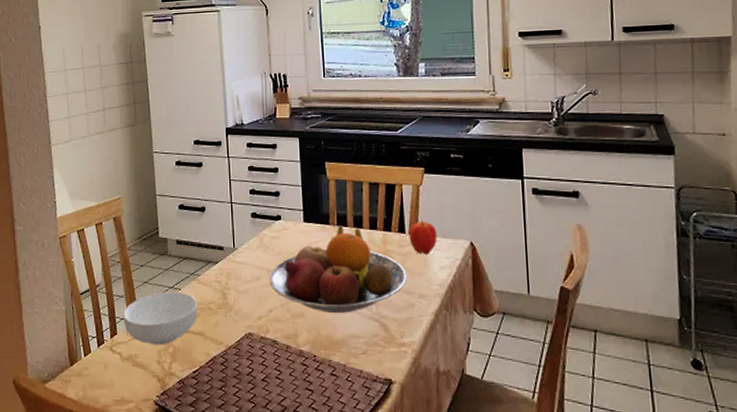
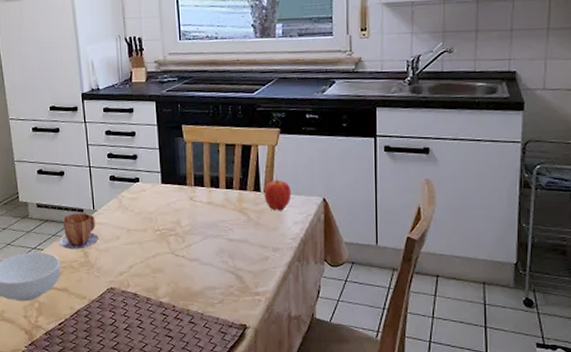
mug: none [197,251,238,290] -> present [59,213,98,249]
fruit bowl: present [269,224,407,313] -> none [129,185,261,267]

